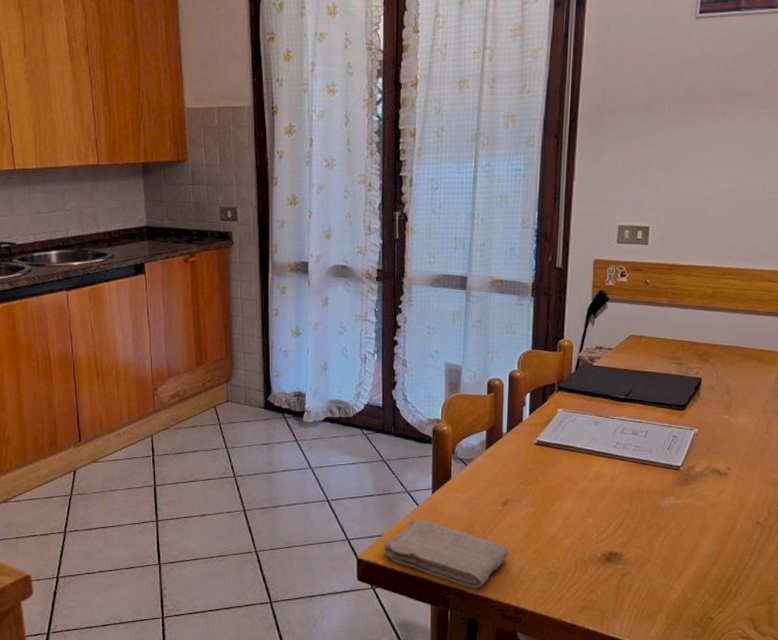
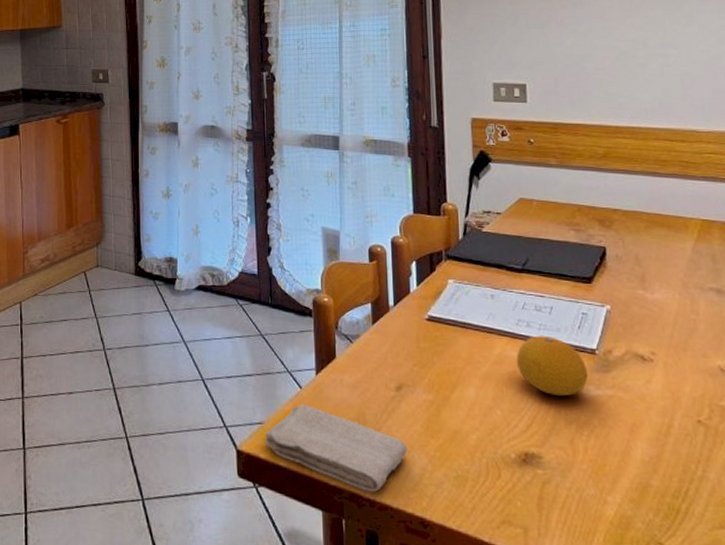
fruit: none [610,455,671,506] -> present [516,335,588,397]

